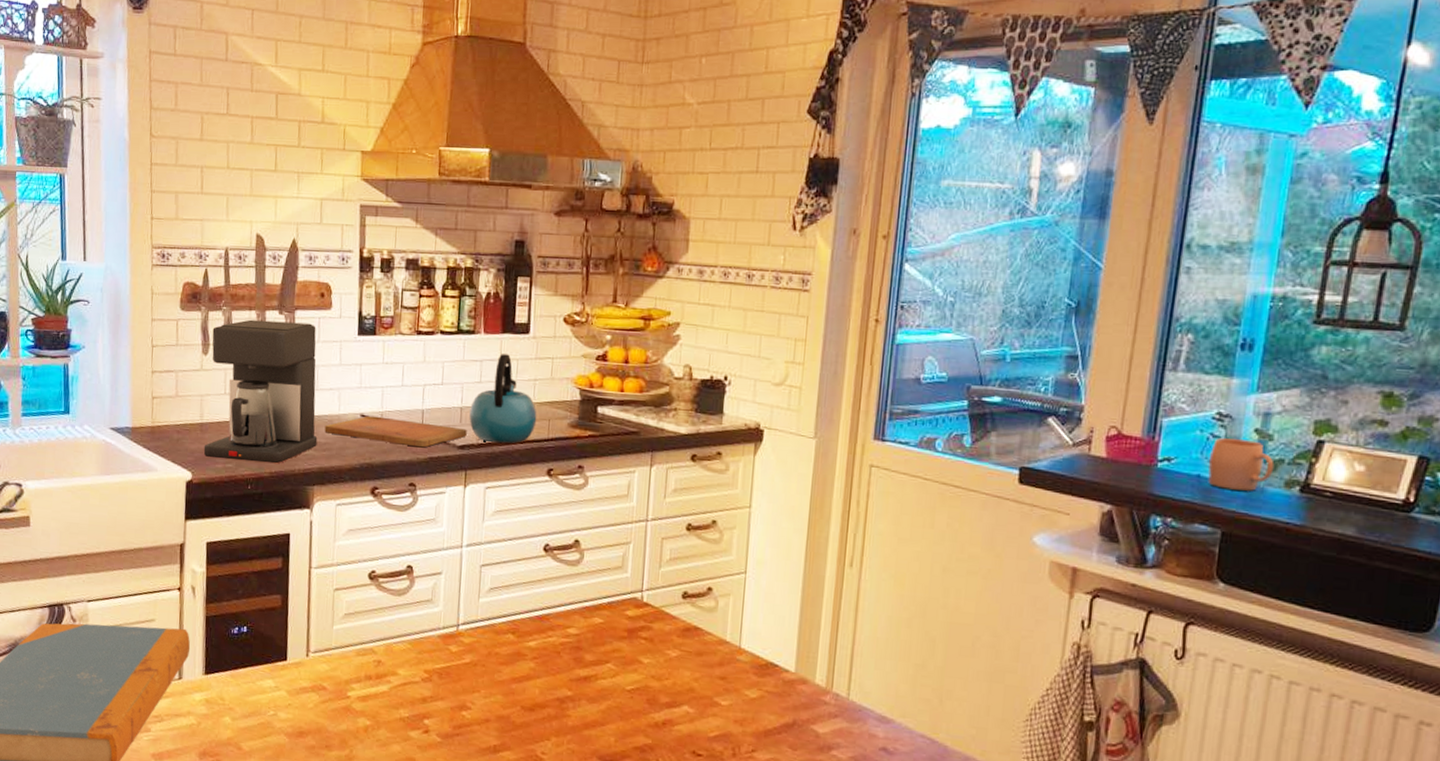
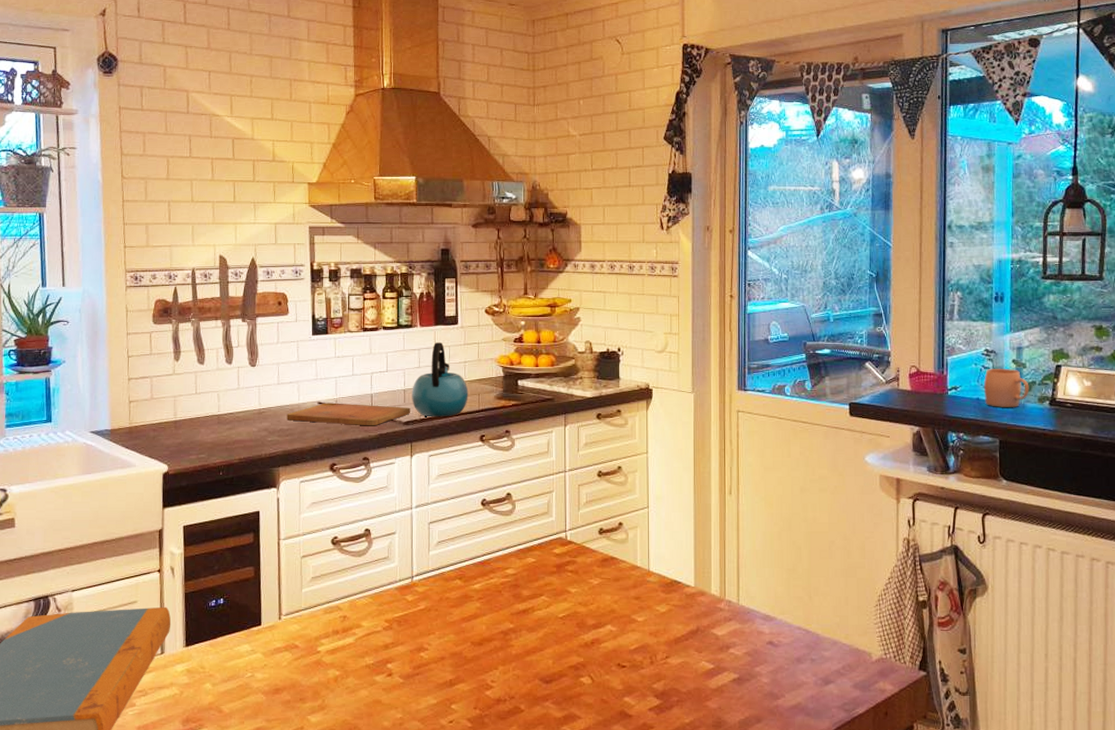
coffee maker: present [203,319,318,464] -> none [178,328,281,451]

